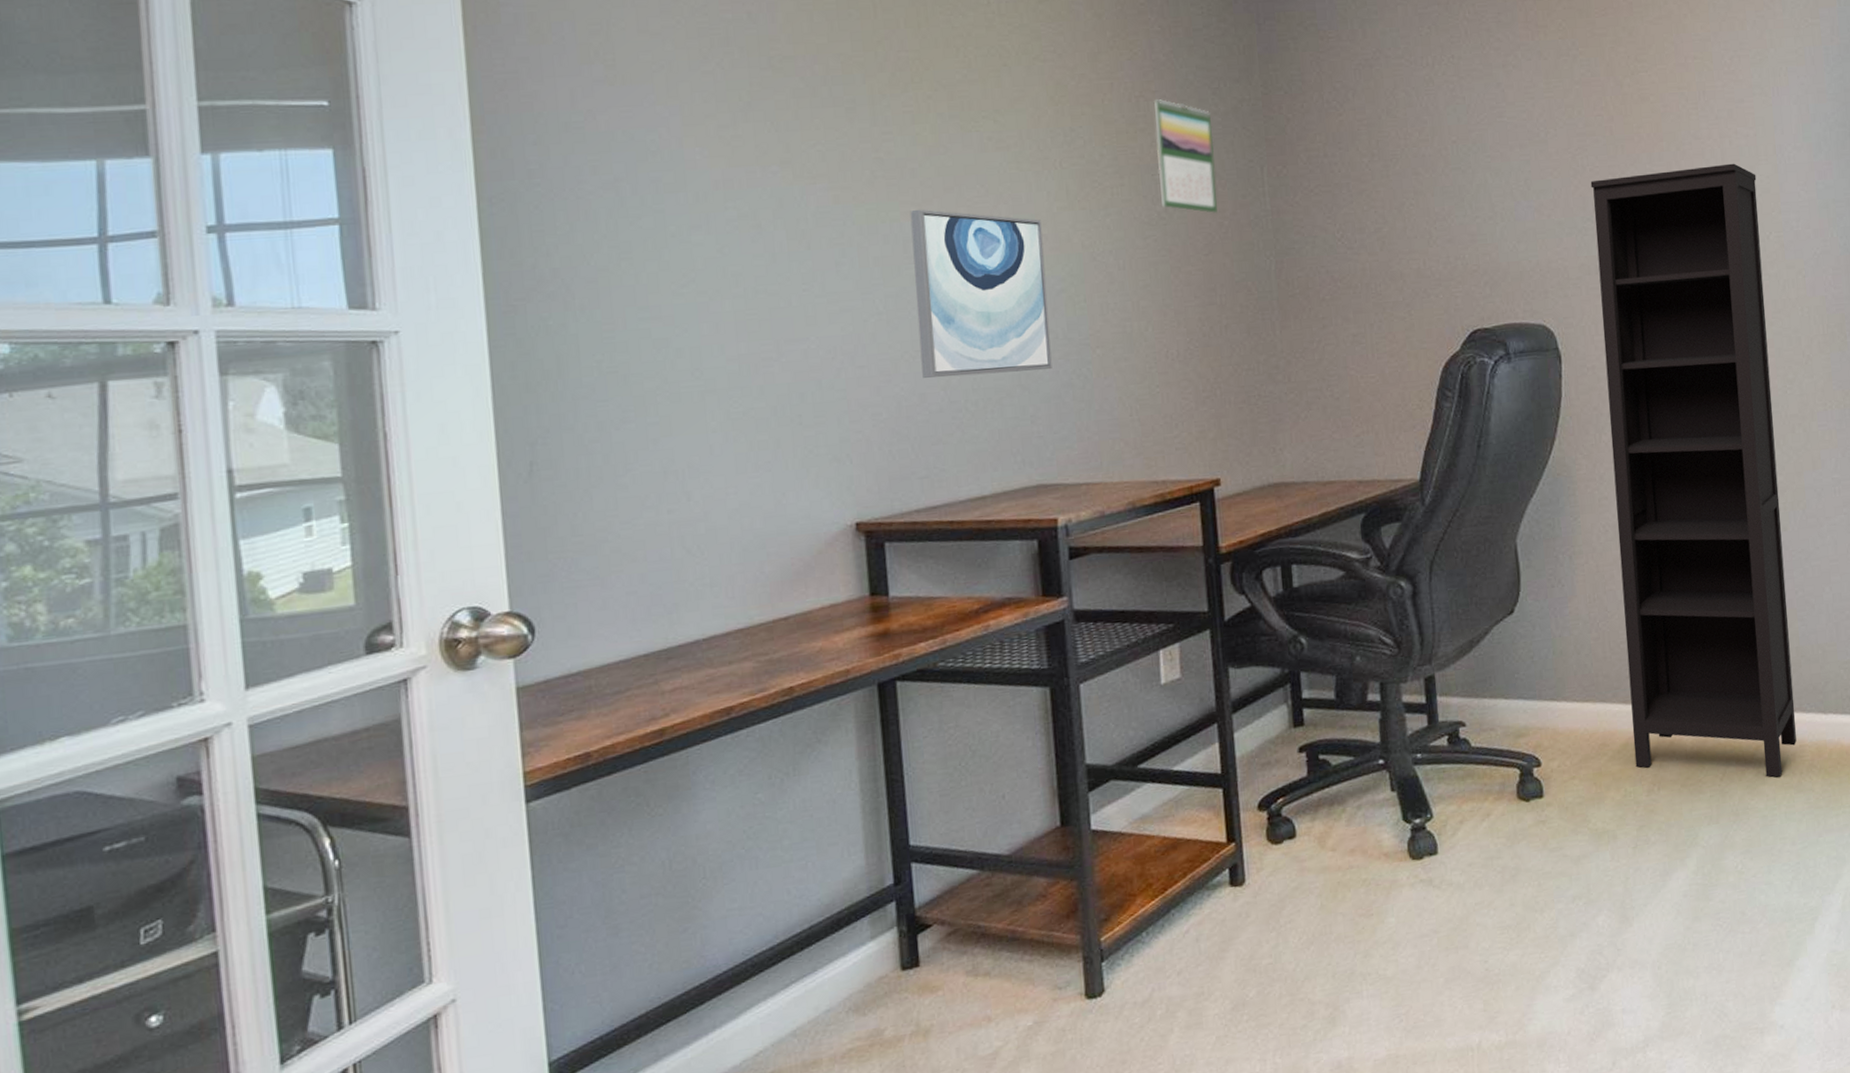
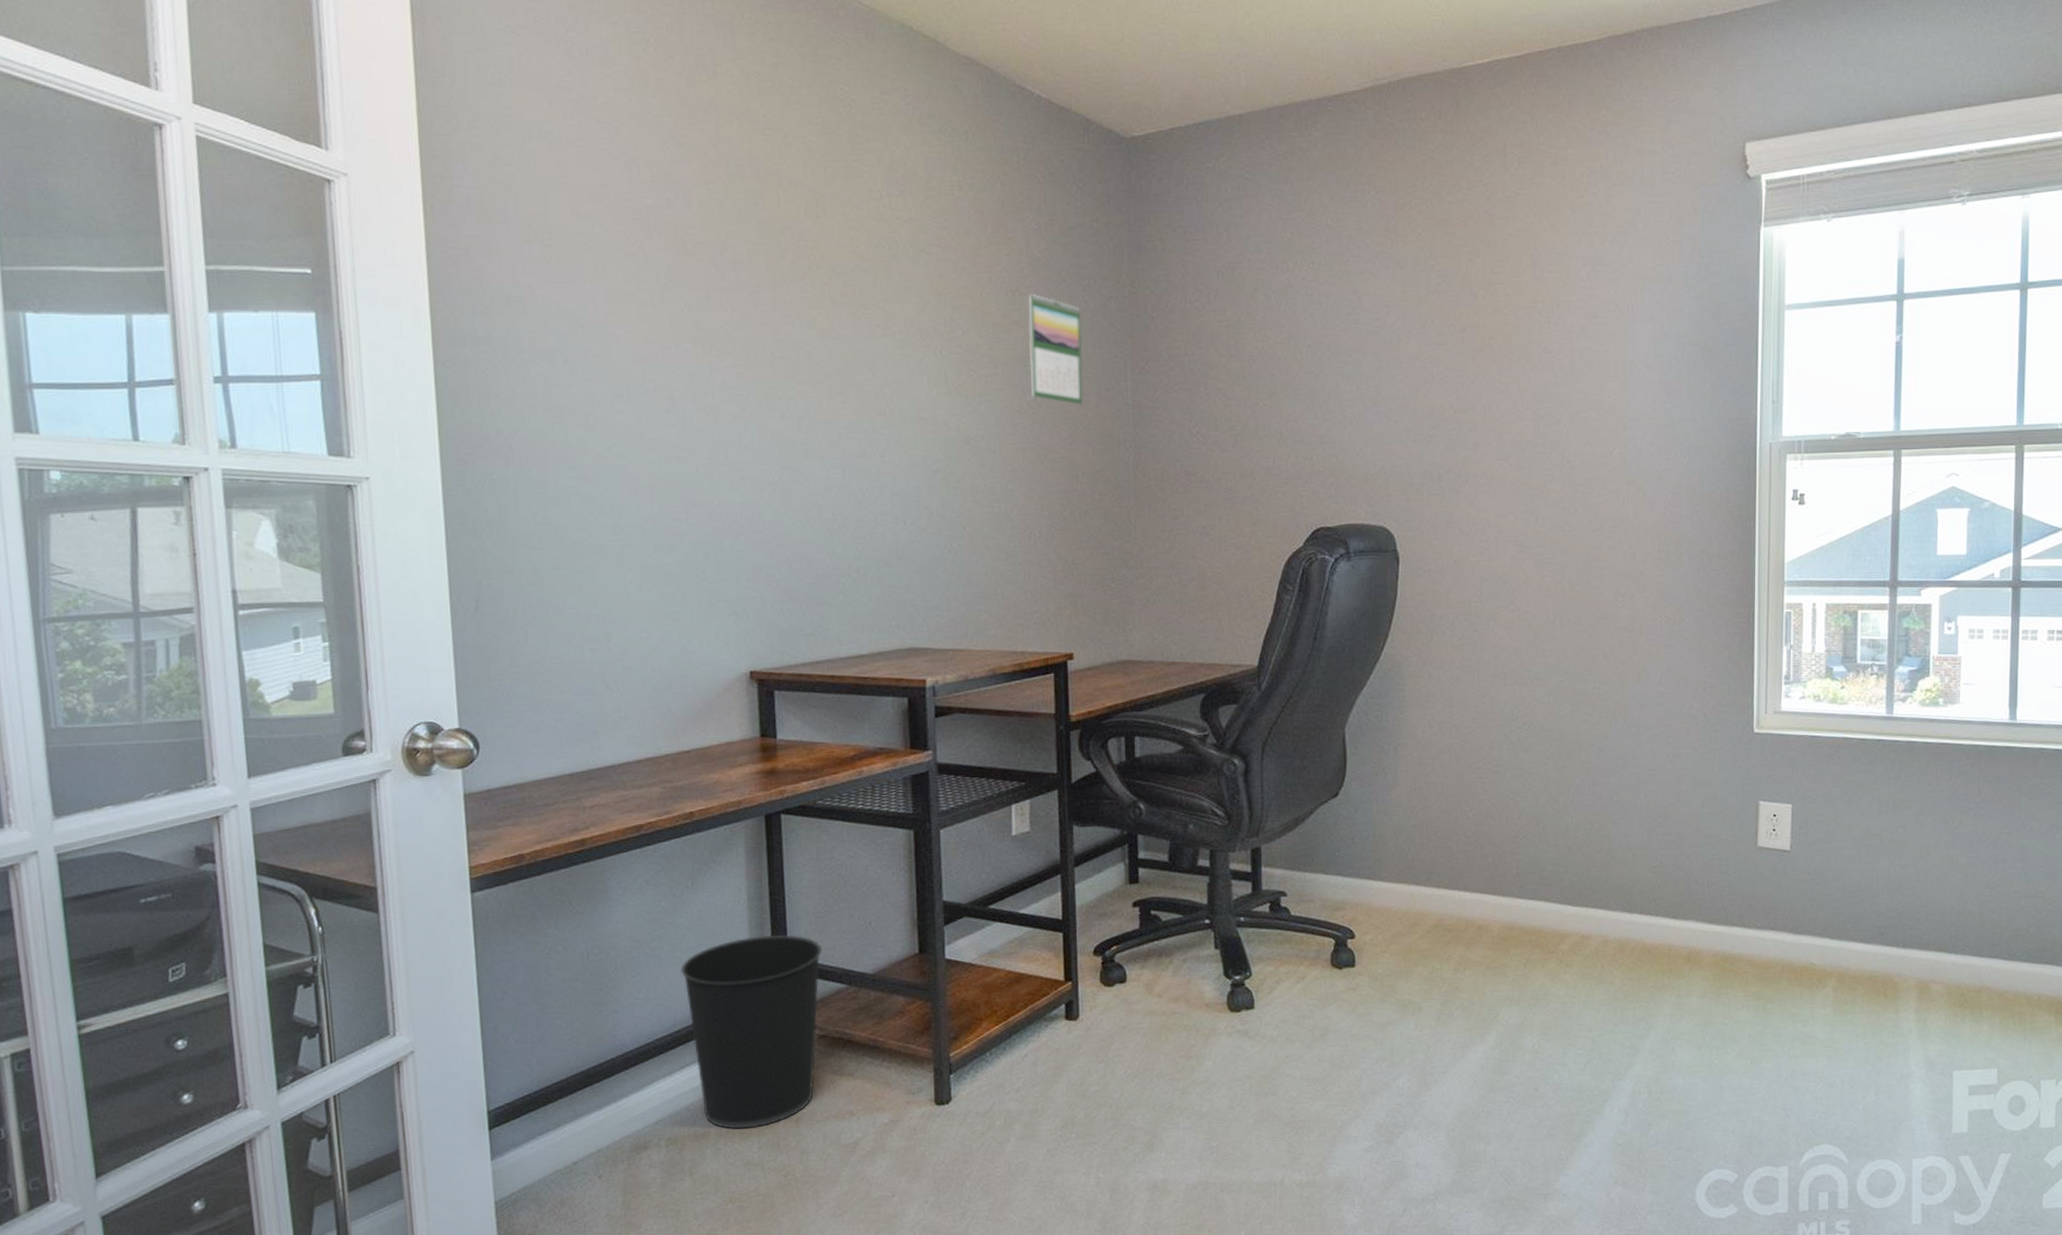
wastebasket: none [782,818,949,1053] -> present [681,935,823,1129]
wall art: present [910,209,1052,378] -> none [804,389,926,545]
bookcase: present [1590,163,1797,777] -> none [1439,378,1604,968]

